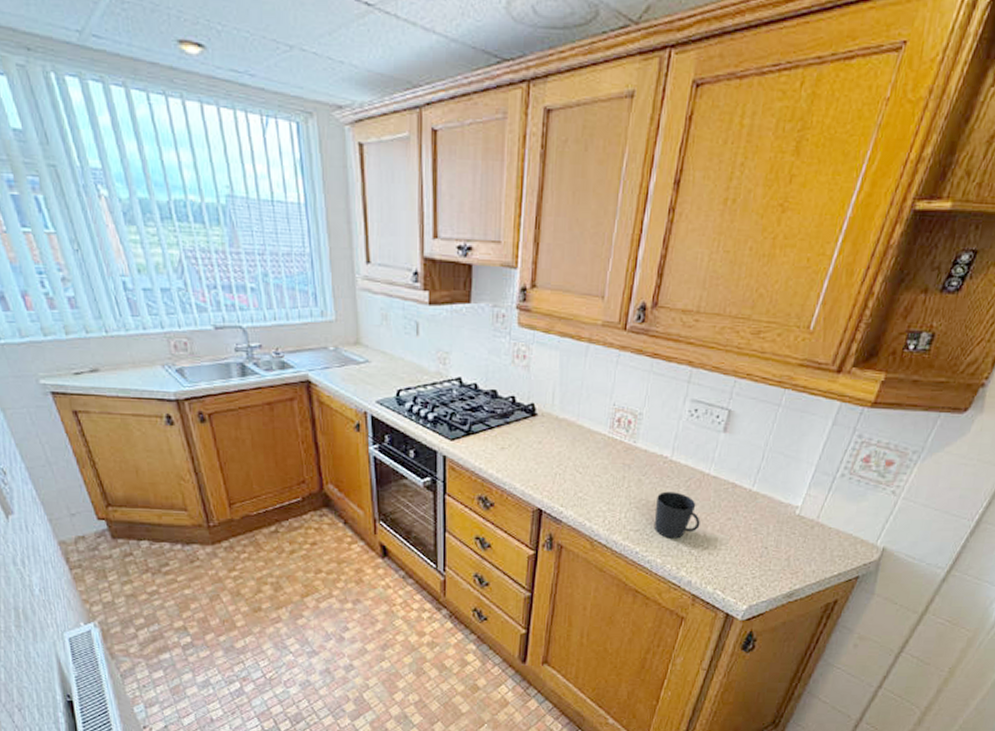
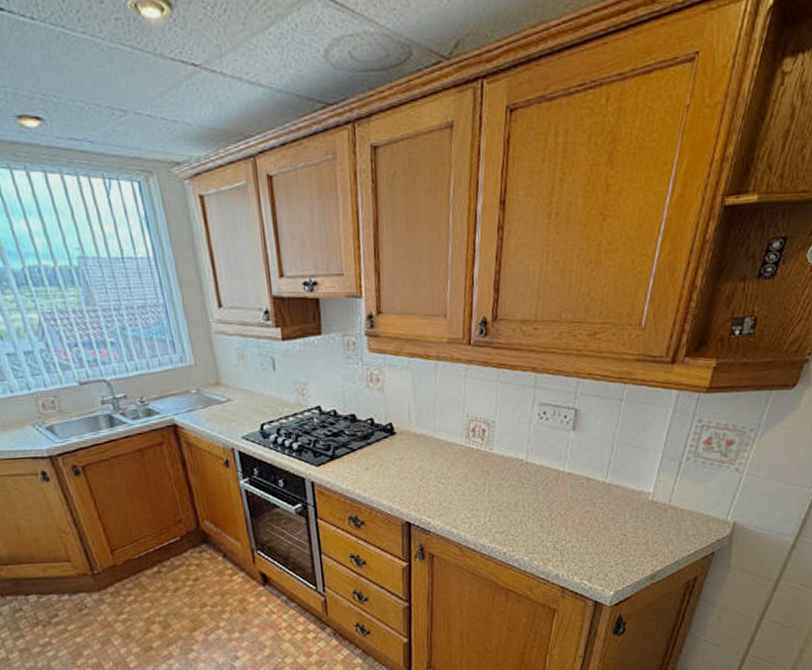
cup: present [654,491,700,539] -> none [518,491,561,537]

